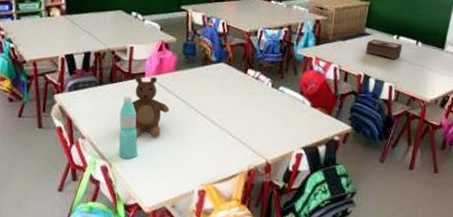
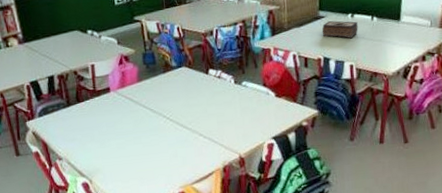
water bottle: present [119,96,138,159] -> none [91,112,115,173]
teddy bear: present [132,76,169,138] -> none [101,90,139,151]

